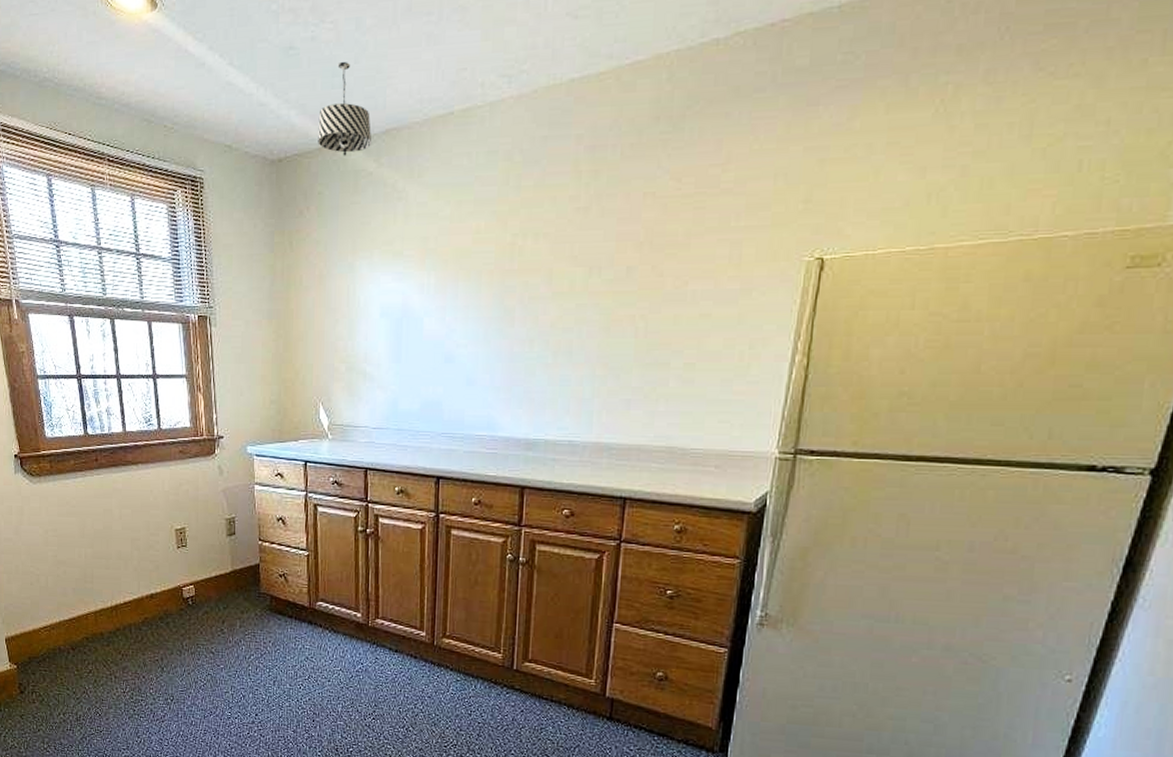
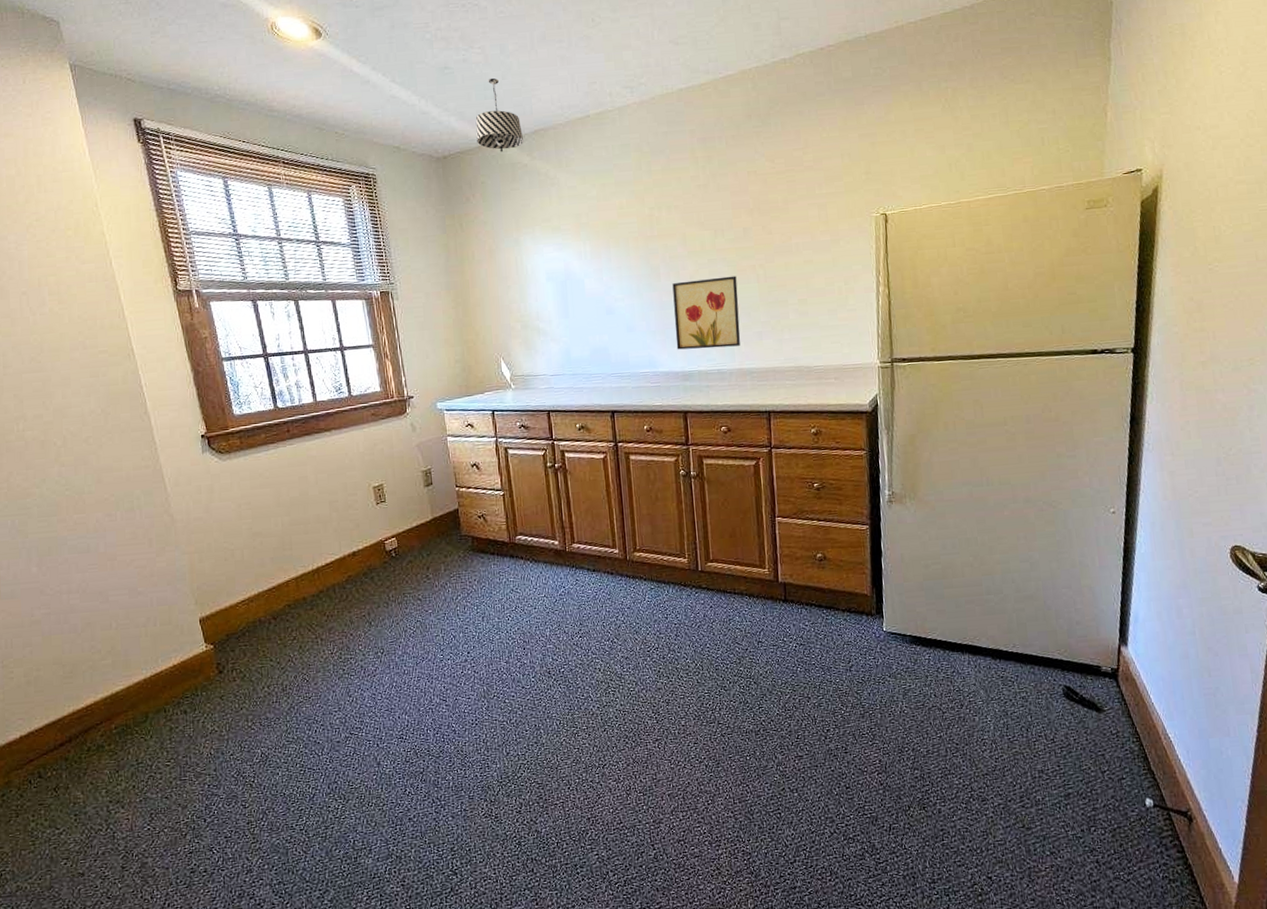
wall art: none [522,327,609,415] -> present [672,276,741,350]

